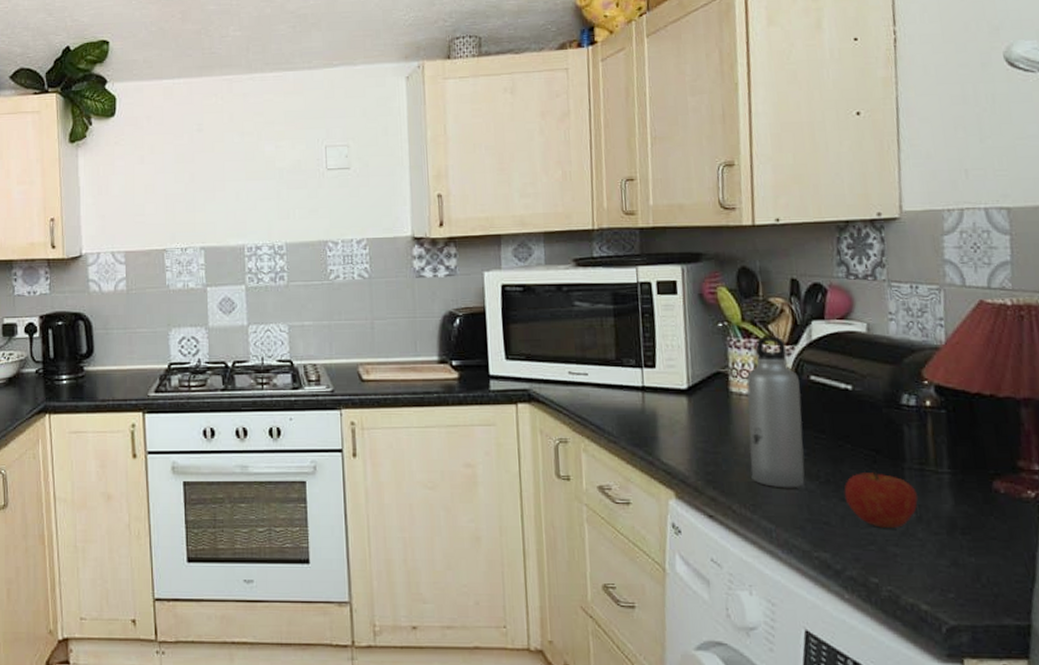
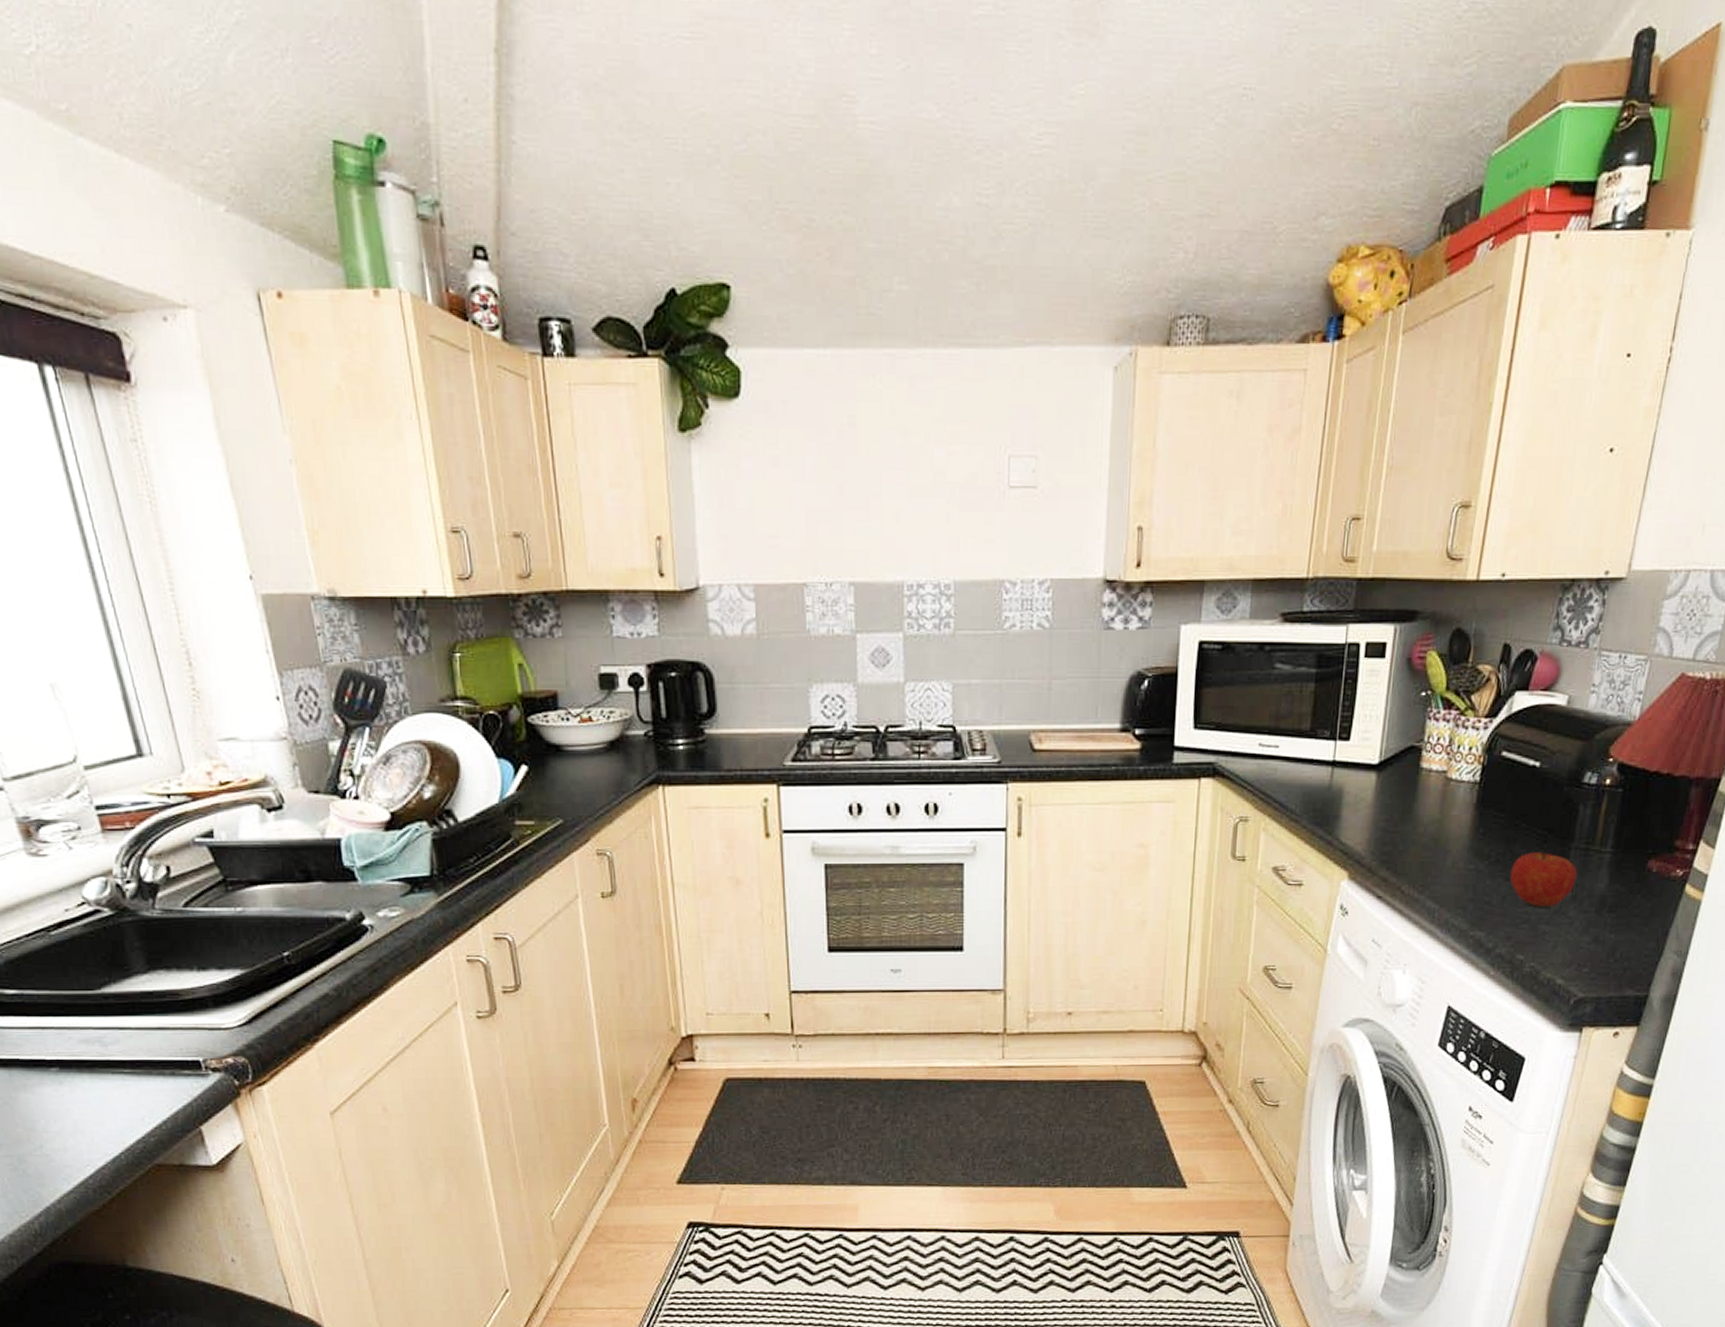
water bottle: present [746,336,805,488] -> none [1425,707,1491,868]

